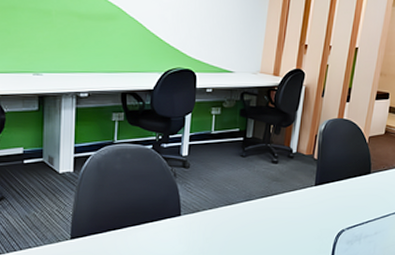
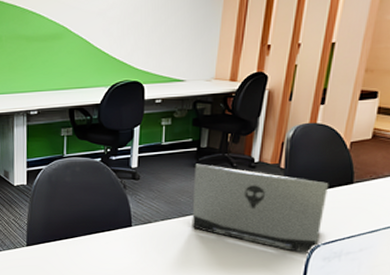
laptop computer: none [237,153,352,238] -> present [192,163,329,253]

